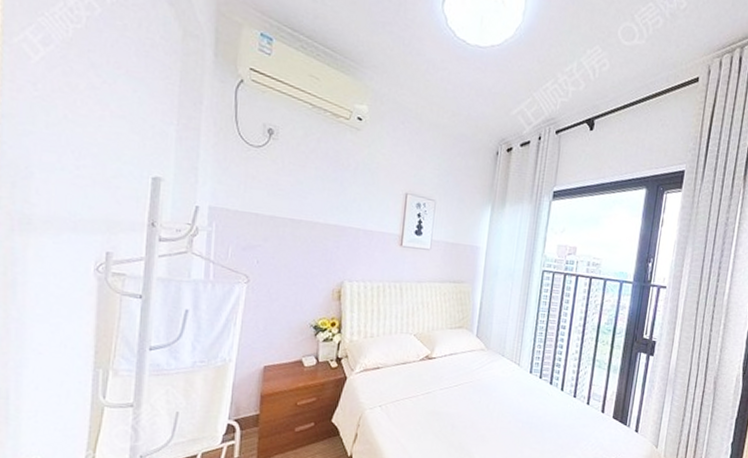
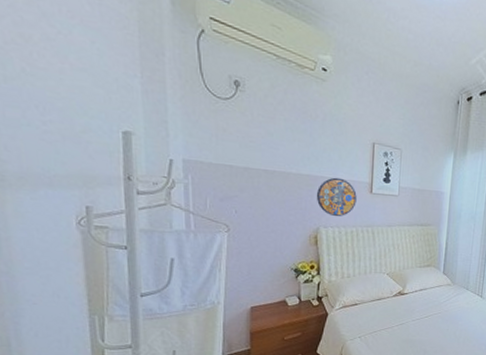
manhole cover: none [342,228,386,271] -> present [316,177,357,217]

